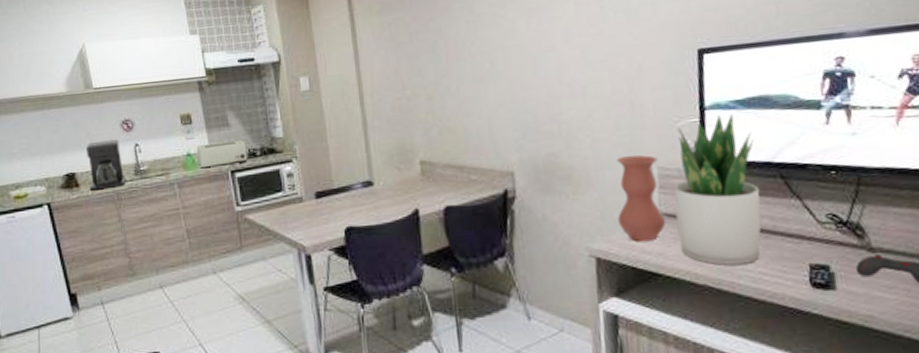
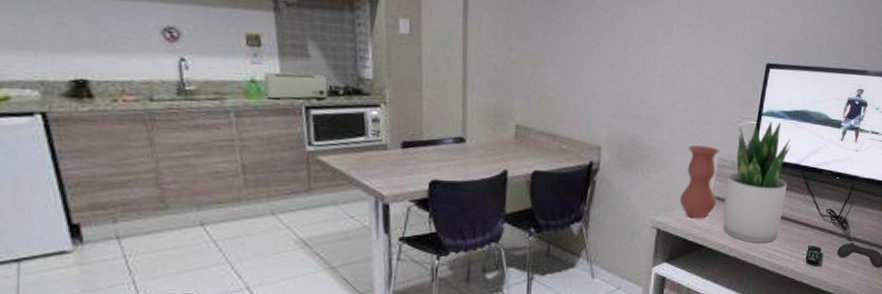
coffee maker: present [85,139,126,192] -> none [106,46,163,107]

